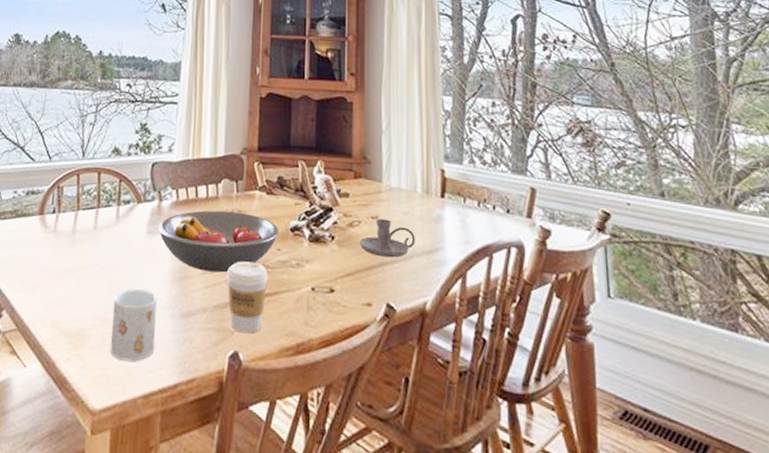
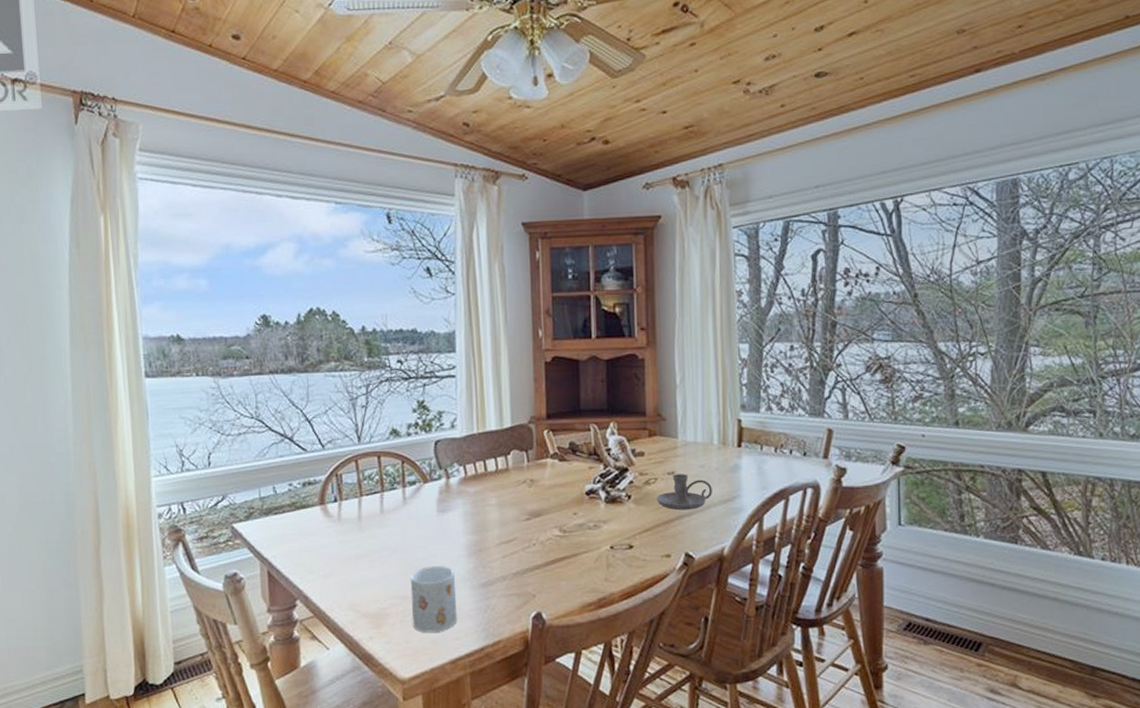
fruit bowl: present [157,210,279,273] -> none [447,481,574,542]
coffee cup: present [227,261,268,334] -> none [524,528,566,595]

